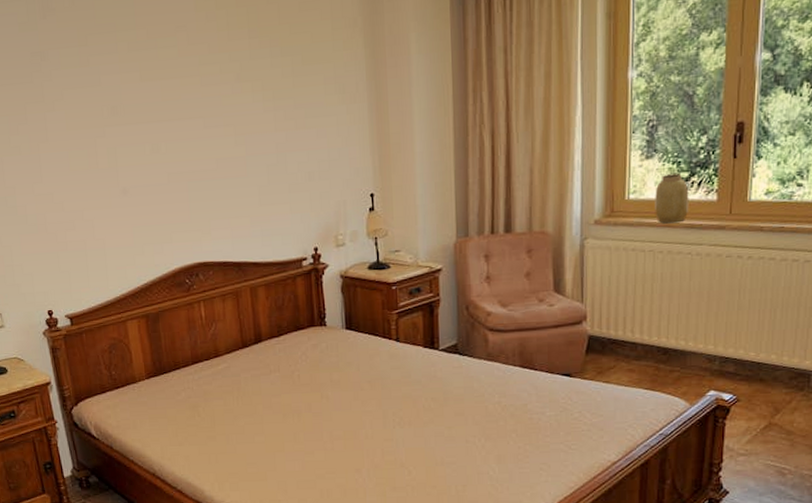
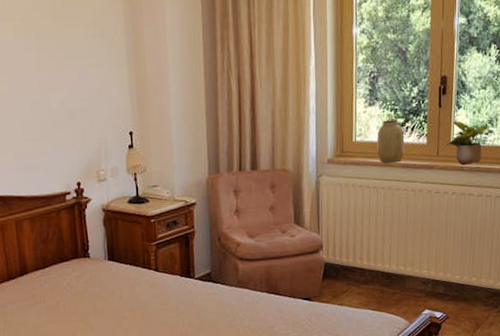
potted plant: none [742,173,798,225] -> present [446,121,489,166]

